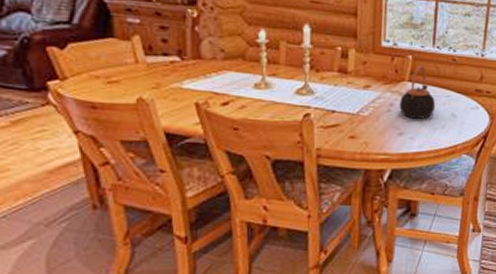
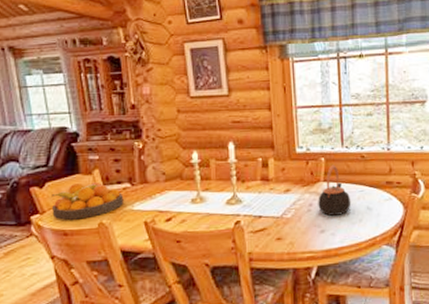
fruit bowl: none [75,49,171,92] -> present [51,181,124,220]

